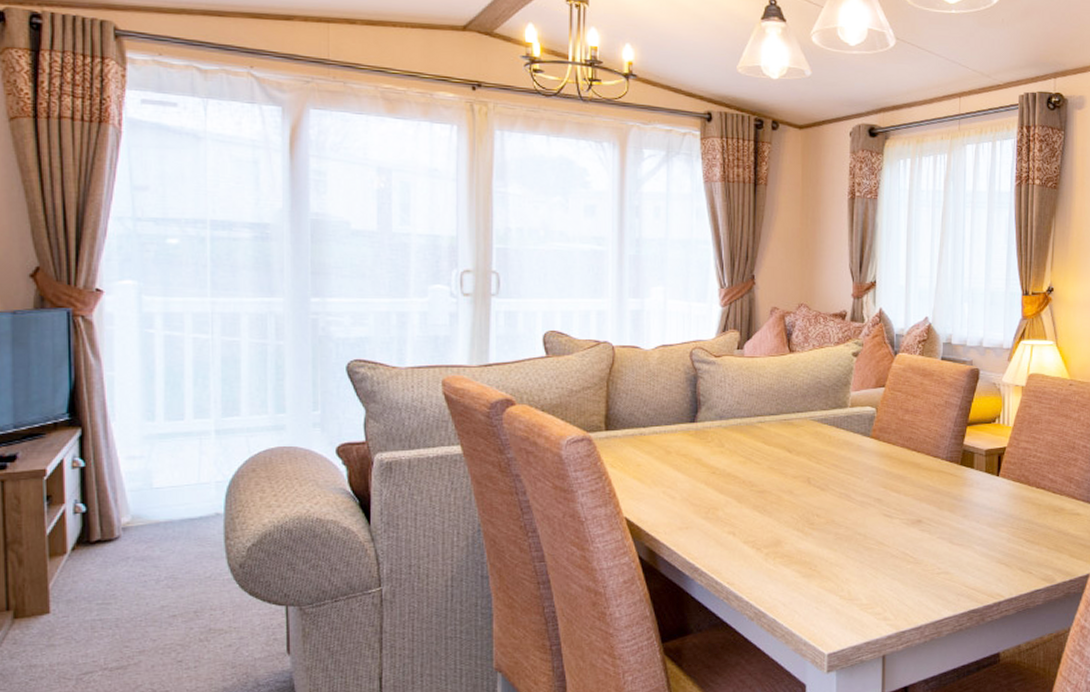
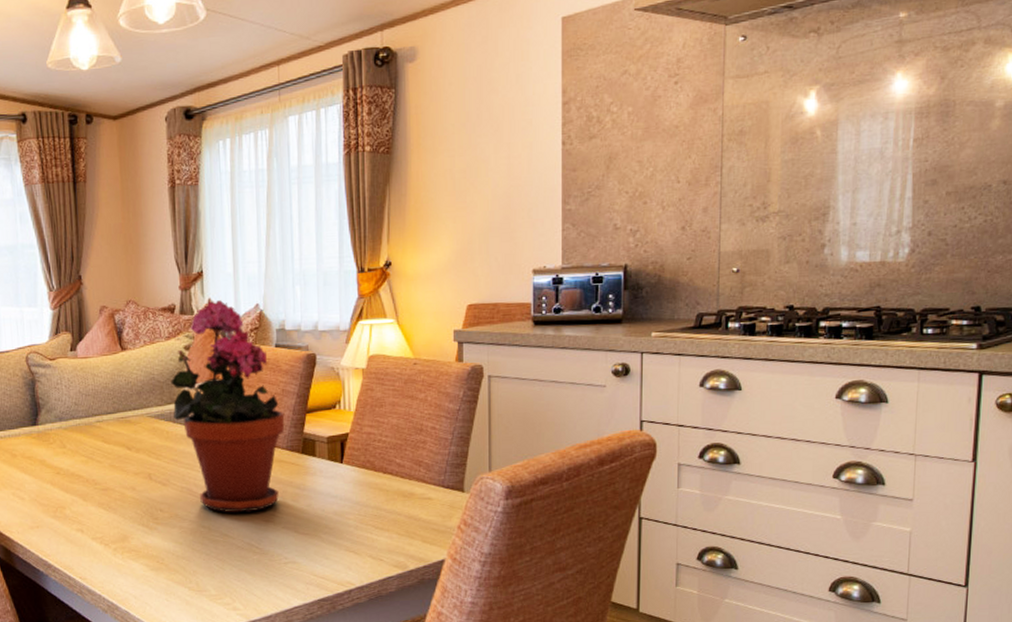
potted plant: none [837,310,946,521] -> present [170,300,285,513]

